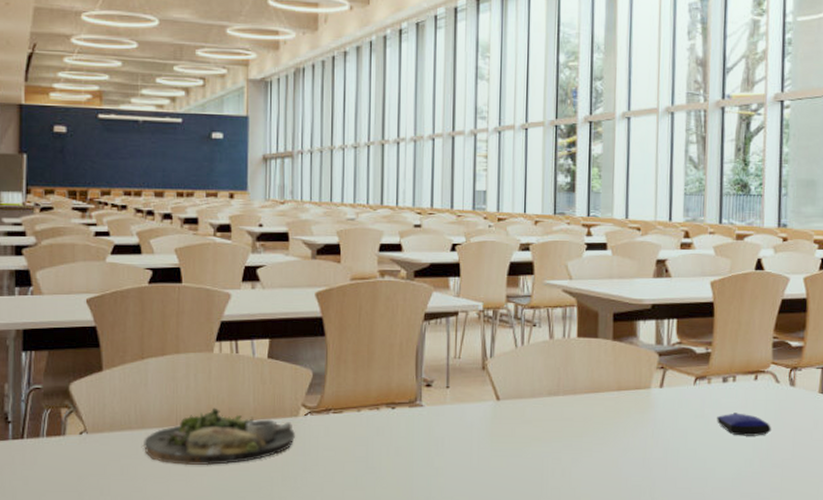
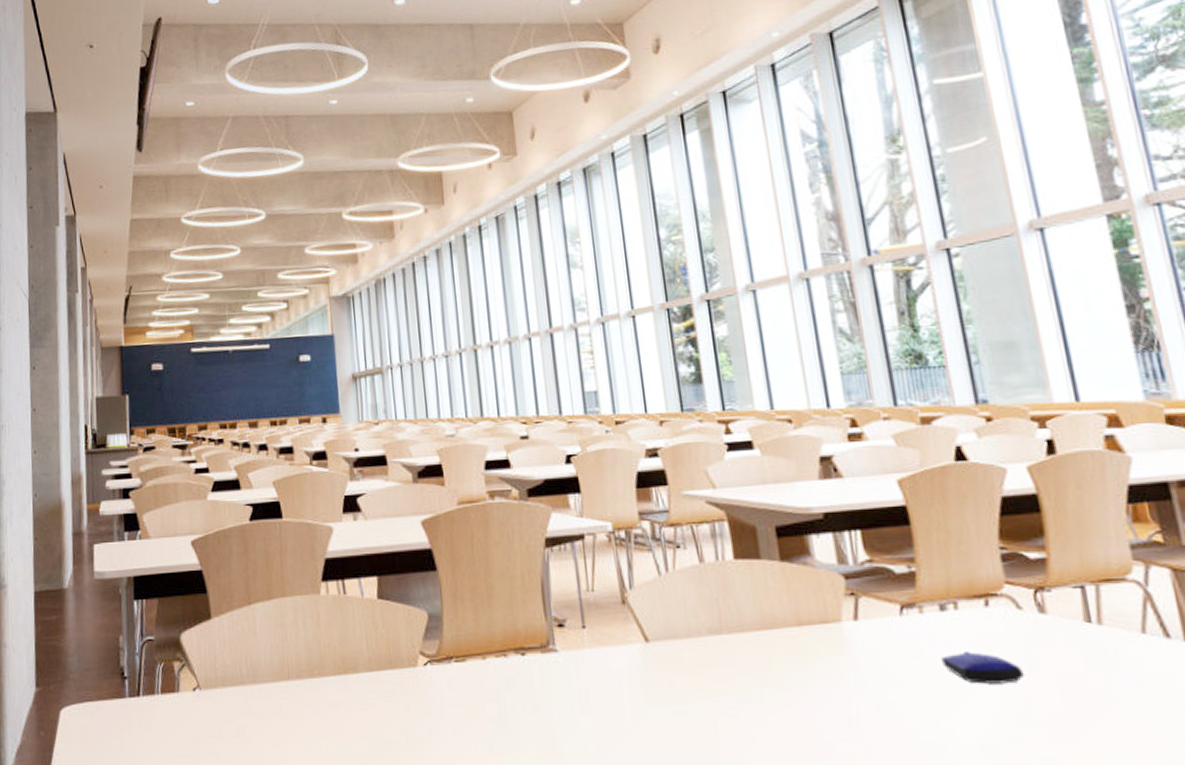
dinner plate: present [144,407,295,466] -> none [257,657,416,727]

